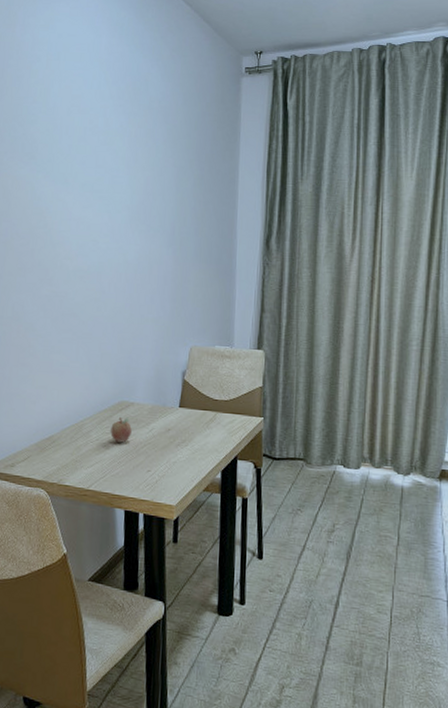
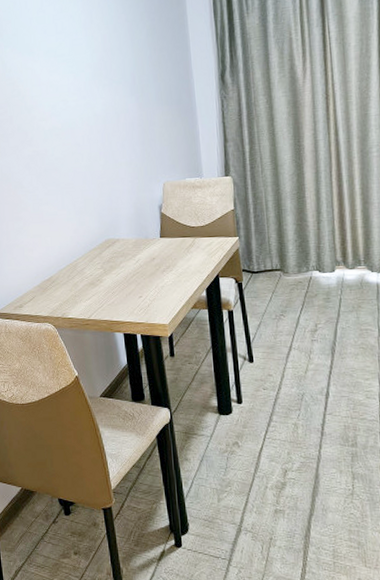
fruit: present [110,417,132,443] -> none [102,253,121,276]

